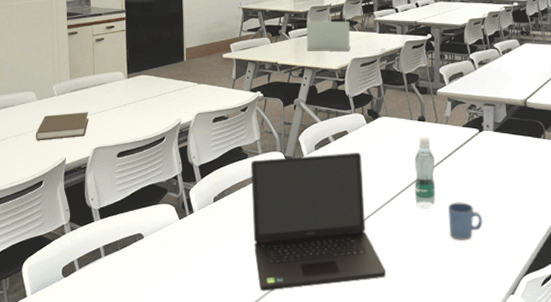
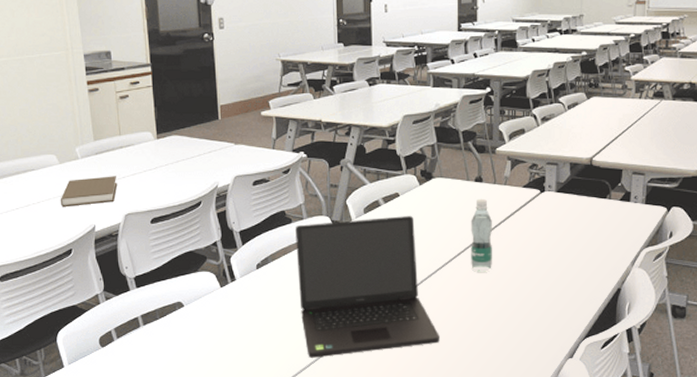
laptop: present [307,21,351,51] -> none [353,74,402,108]
mug: present [448,202,483,241] -> none [506,266,542,305]

